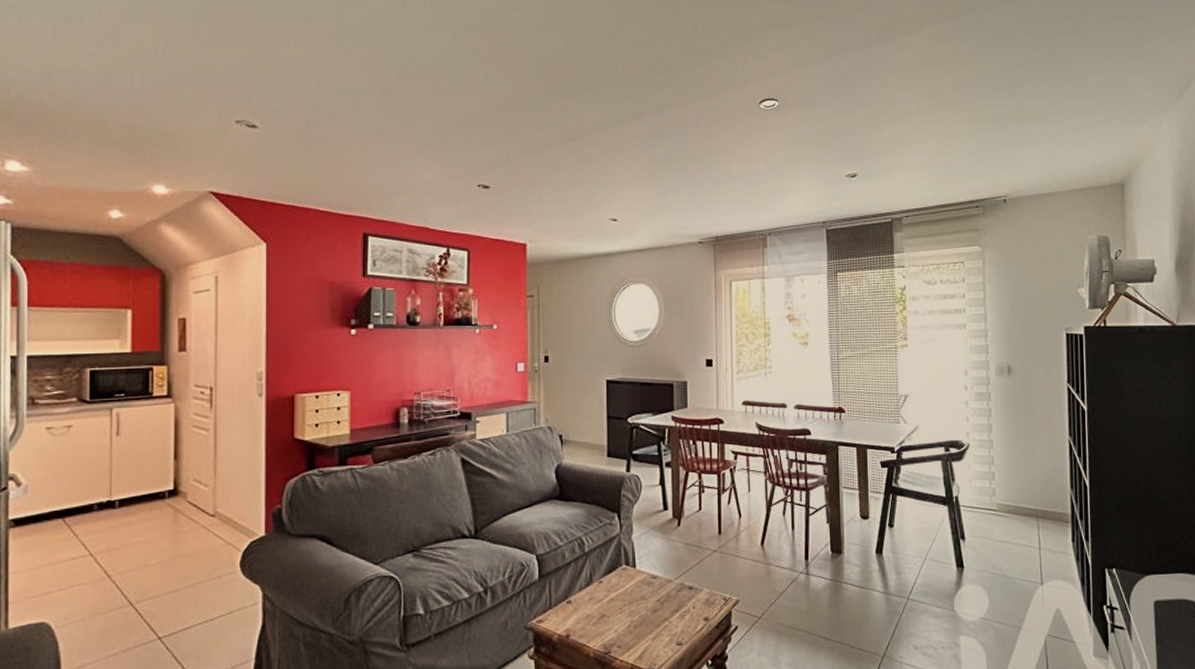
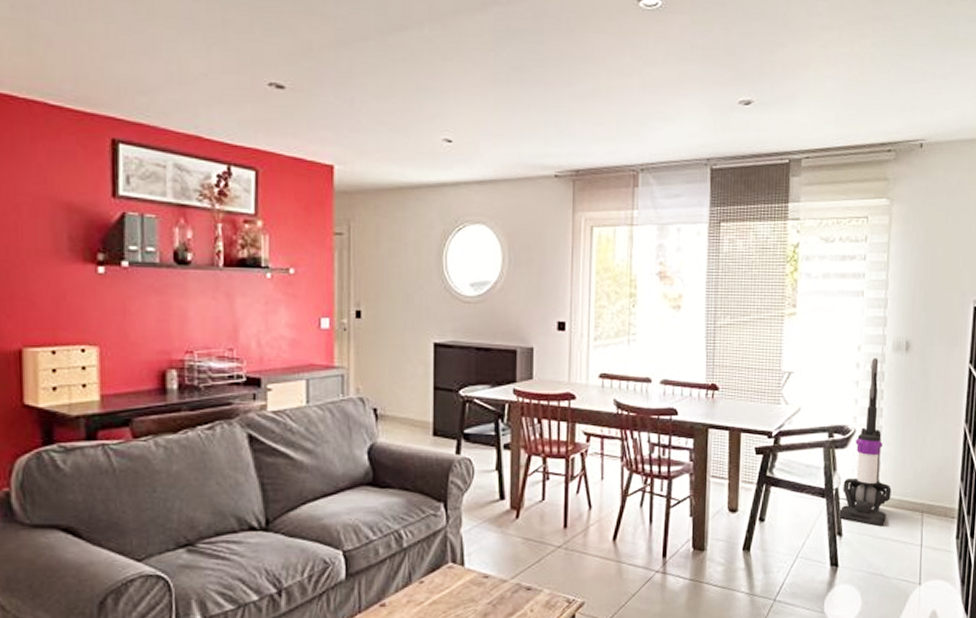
vacuum cleaner: none [959,380,1007,531] -> present [838,357,891,527]

